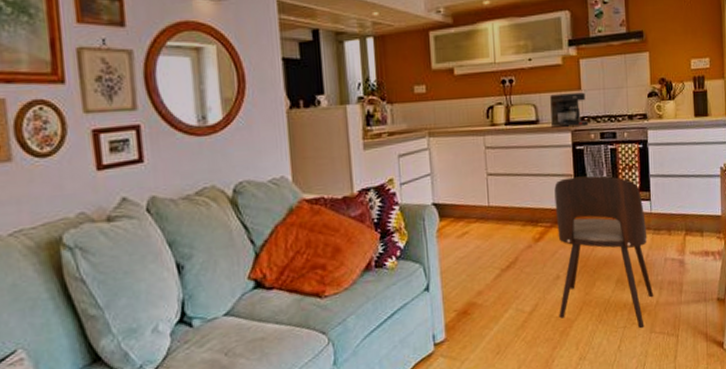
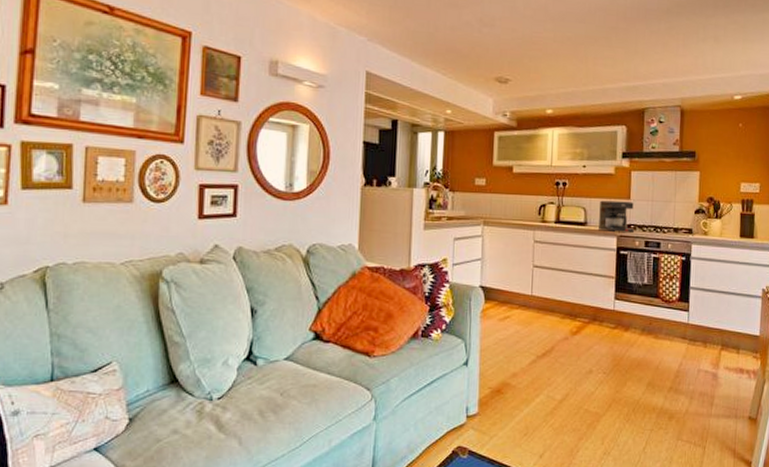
dining chair: present [554,175,654,328] -> none [588,279,684,433]

